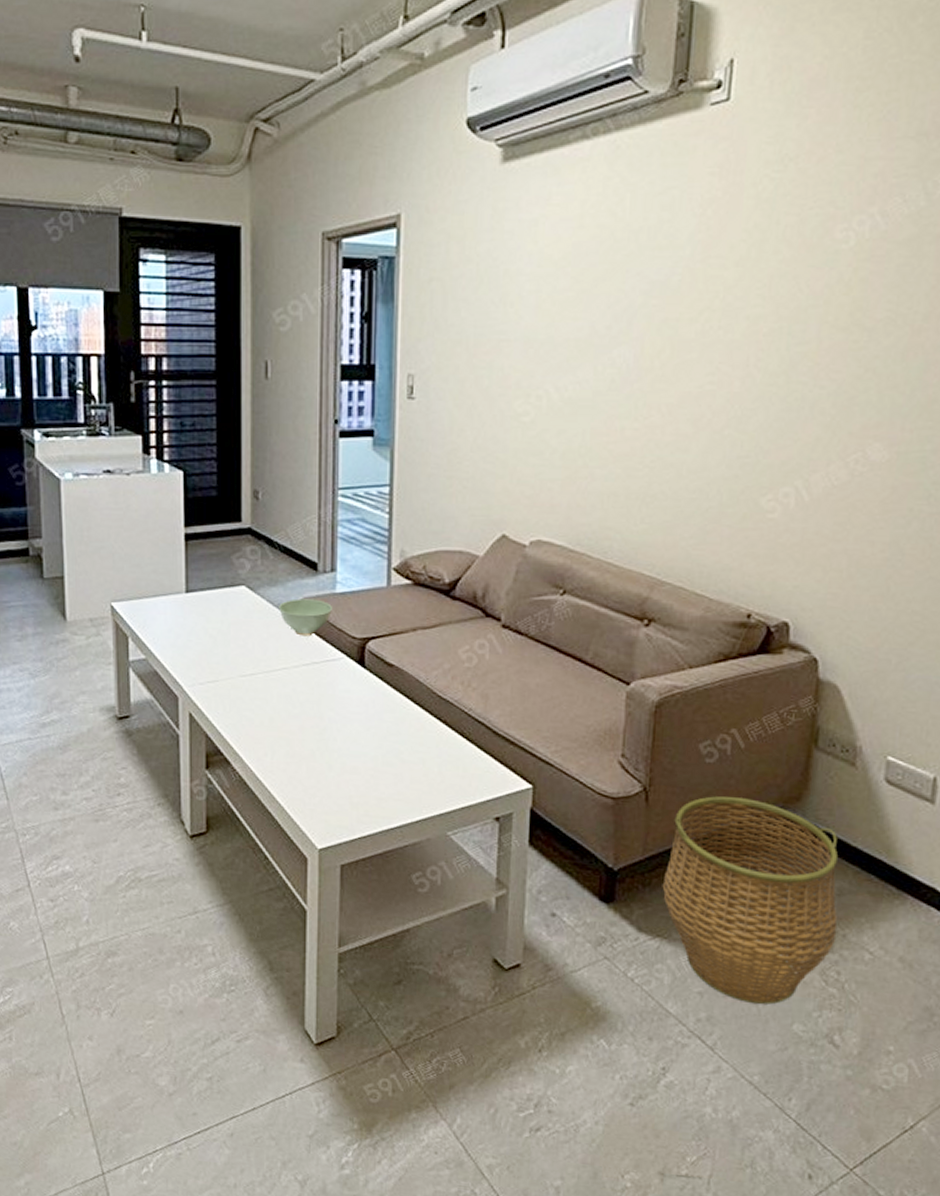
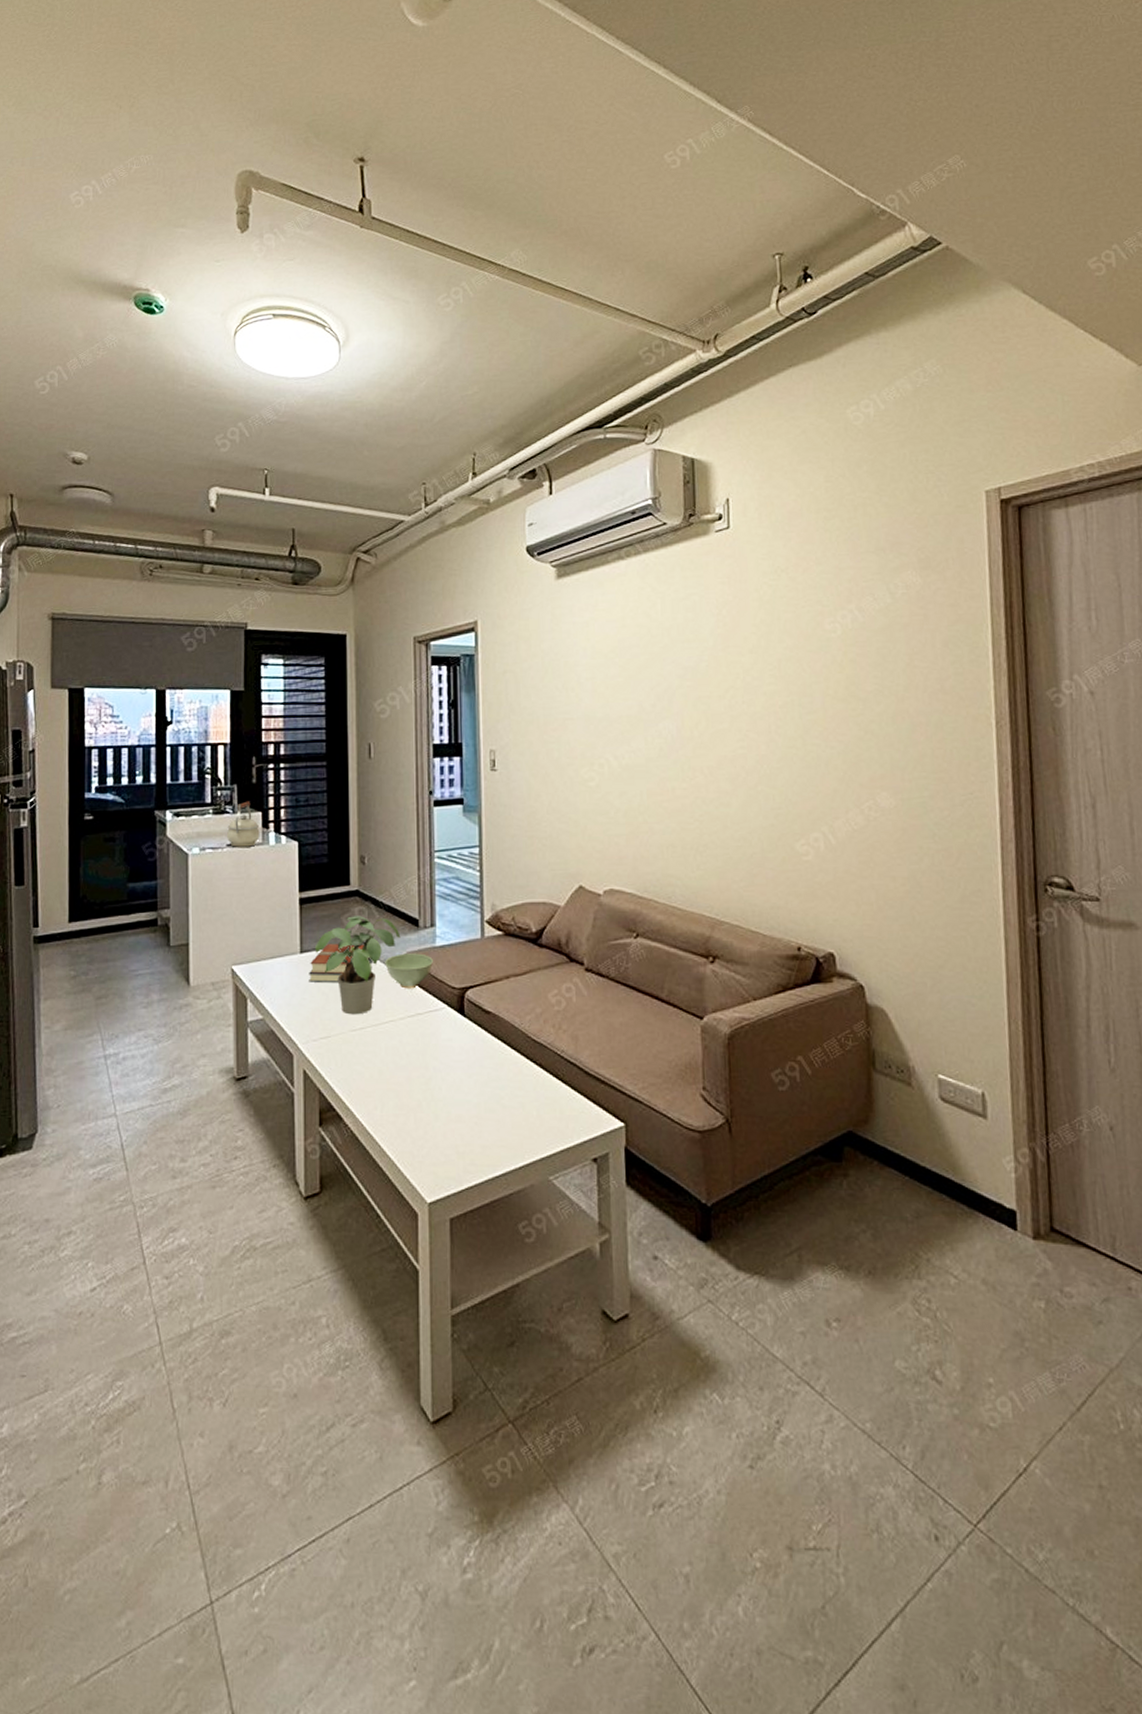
kettle: none [103,422,140,475] -> present [227,801,260,847]
books: none [195,584,265,625] -> present [309,944,372,982]
potted plant: none [202,556,297,660] -> present [315,916,401,1015]
basket: present [662,796,839,1005] -> none [754,1124,921,1341]

